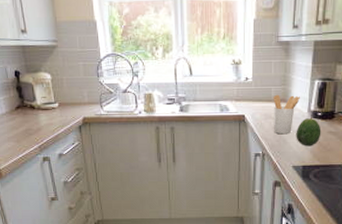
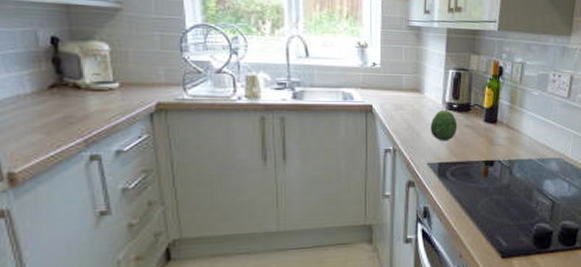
utensil holder: present [273,94,300,135] -> none [404,83,434,128]

